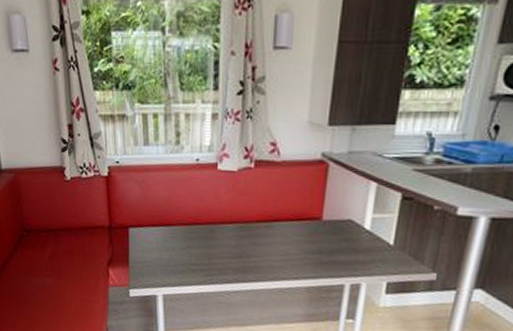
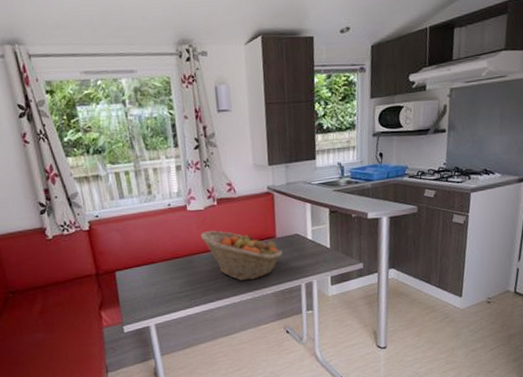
fruit basket: none [229,198,327,267] -> present [201,230,283,281]

